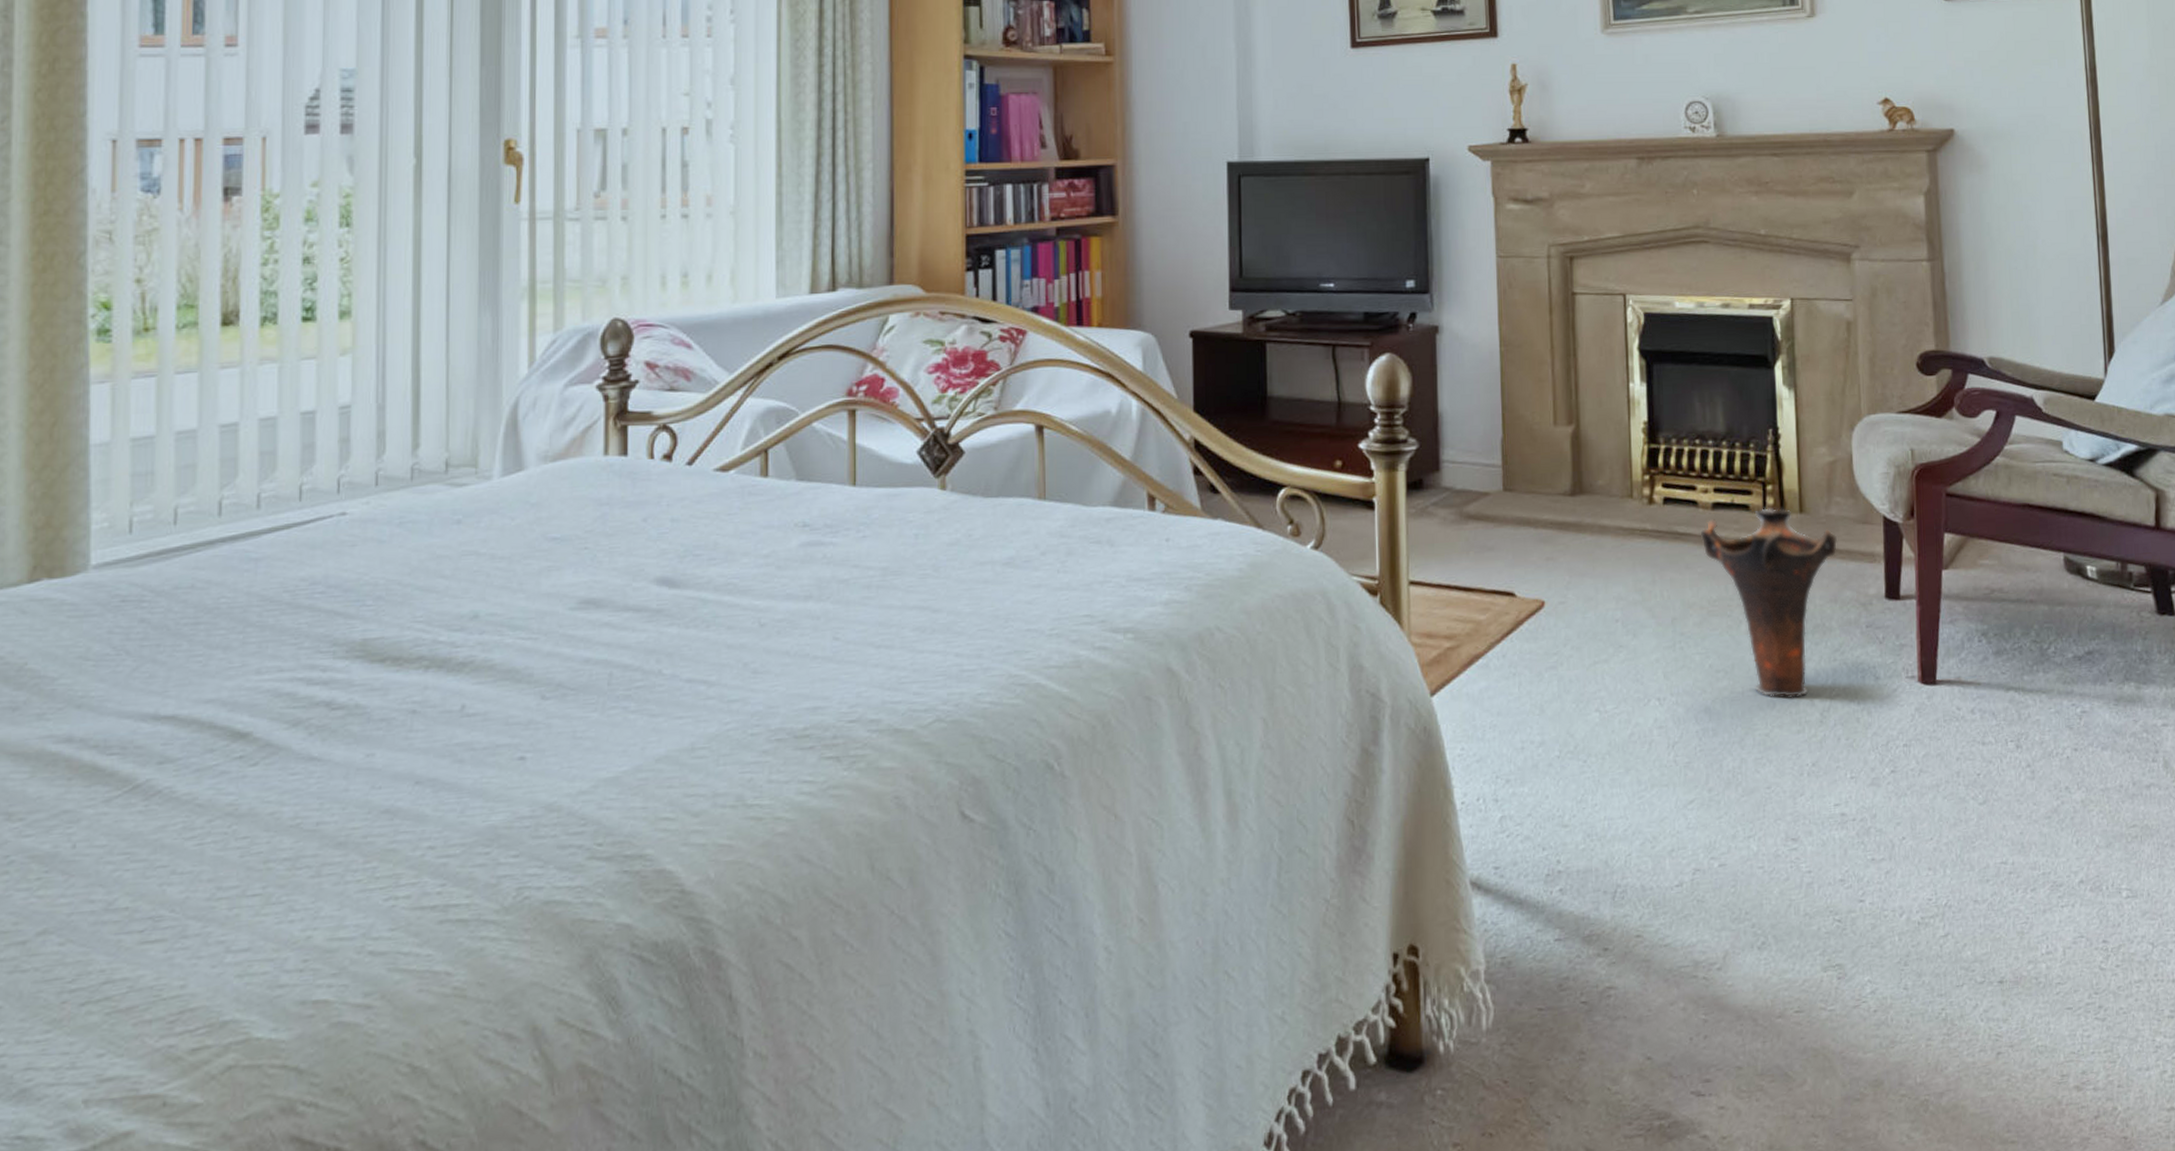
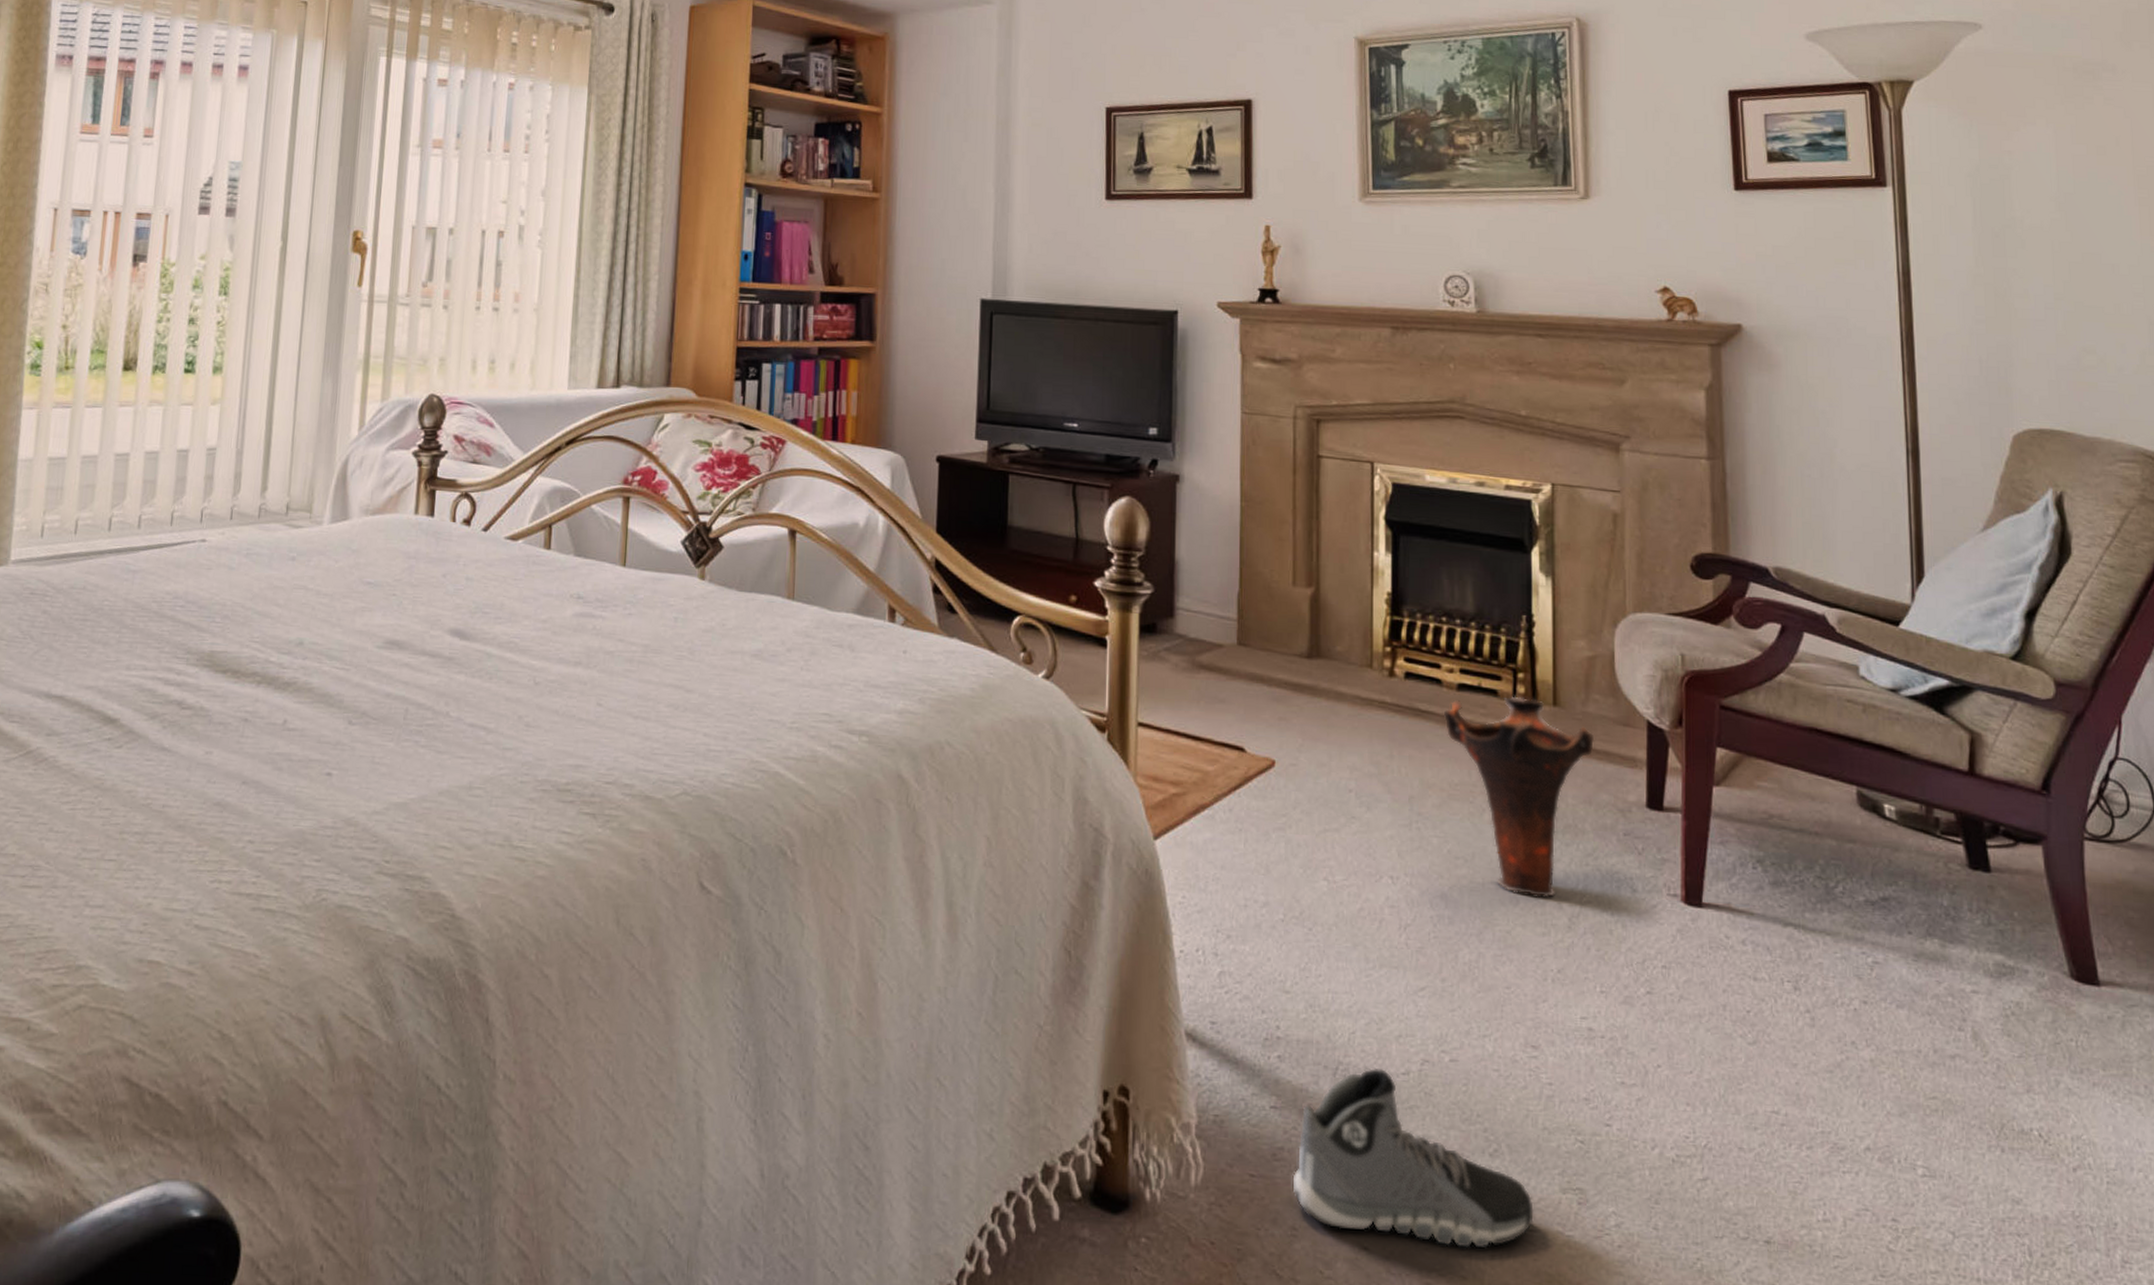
sneaker: none [1578,885,1799,1046] -> present [1292,1068,1534,1249]

